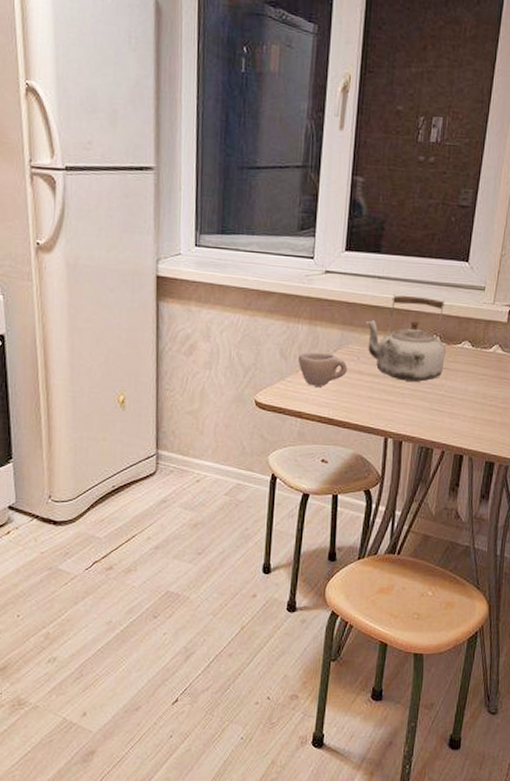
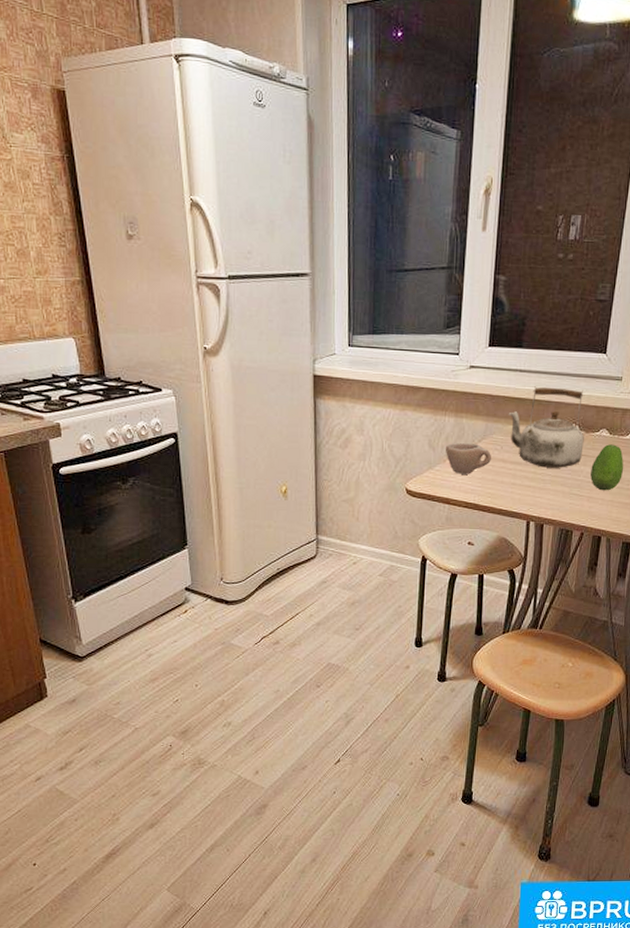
fruit: none [452,357,487,407] -> present [590,444,624,491]

